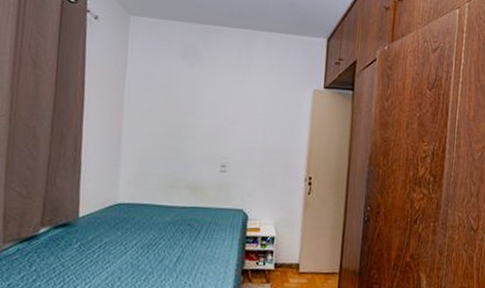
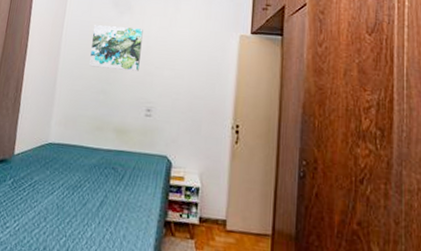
wall art: none [158,77,215,127] -> present [89,25,143,71]

